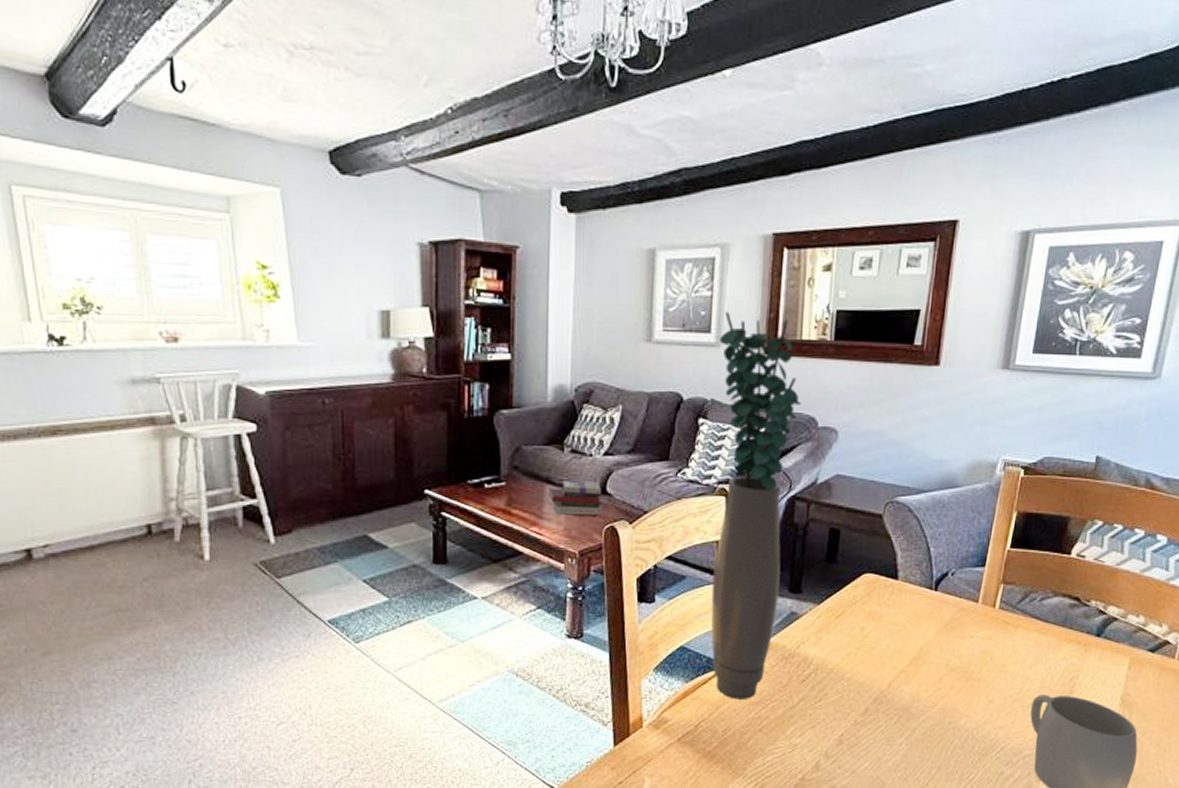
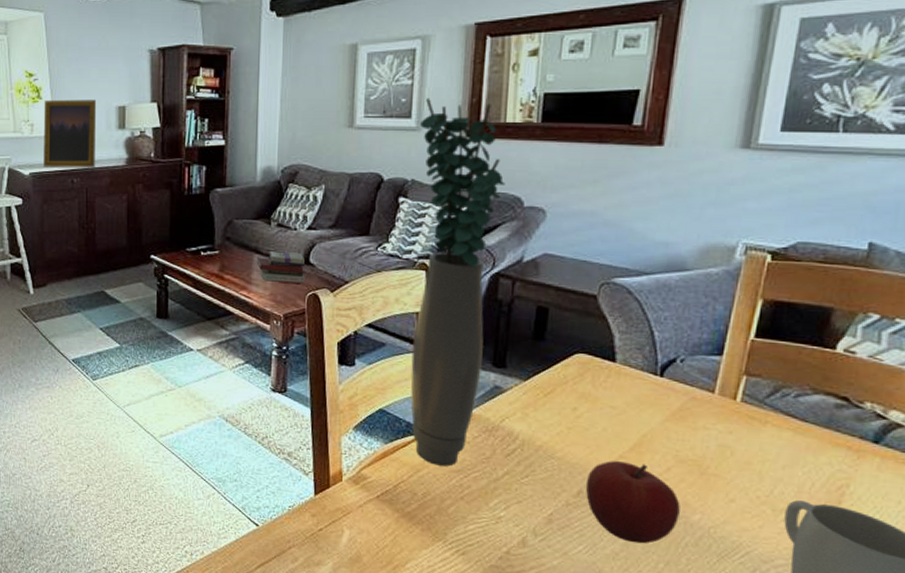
picture frame: none [283,299,353,386] -> present [43,99,97,168]
fruit: none [872,676,950,753] -> present [586,461,680,544]

